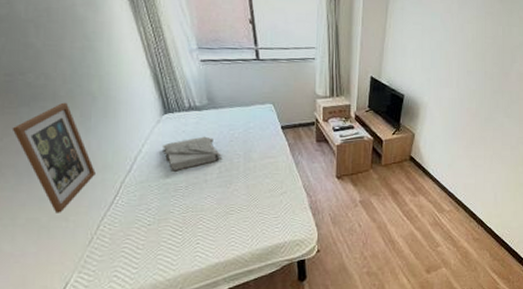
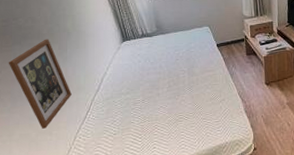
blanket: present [161,136,223,172] -> none [122,57,171,88]

